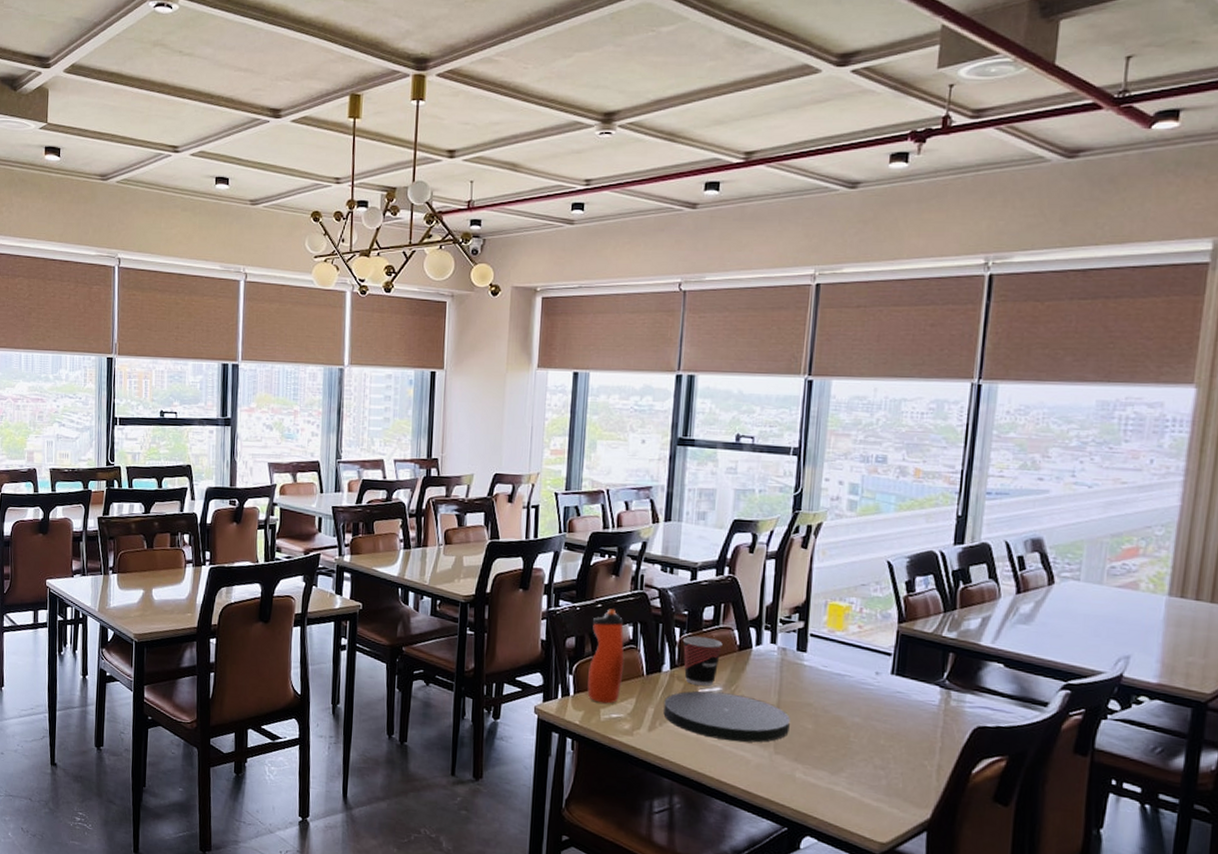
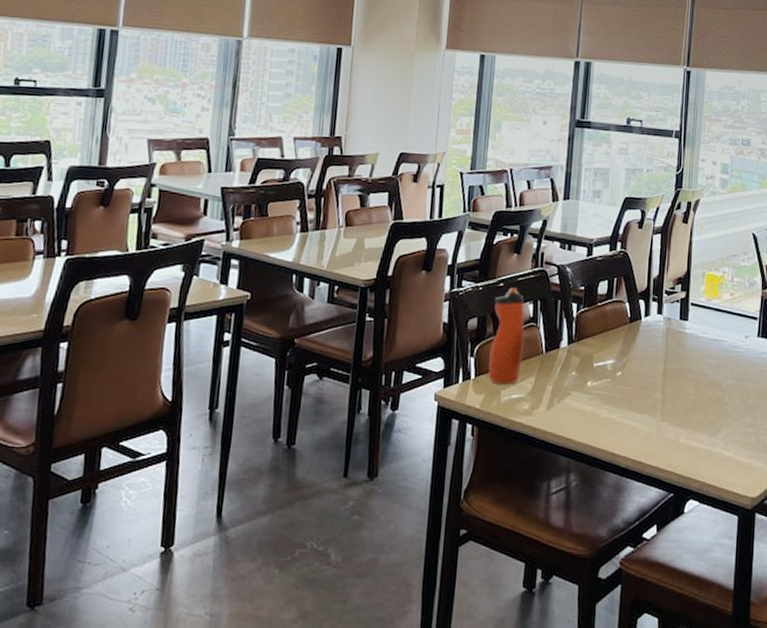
plate: present [663,691,790,743] -> none [561,364,675,413]
cup: present [682,636,723,686] -> none [579,310,616,359]

